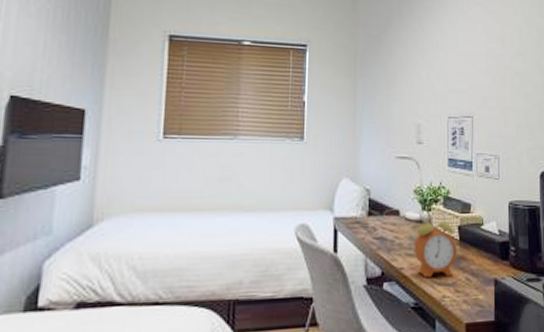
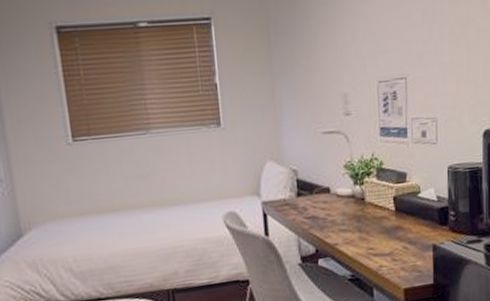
alarm clock: present [414,214,457,277] -> none [347,186,393,250]

